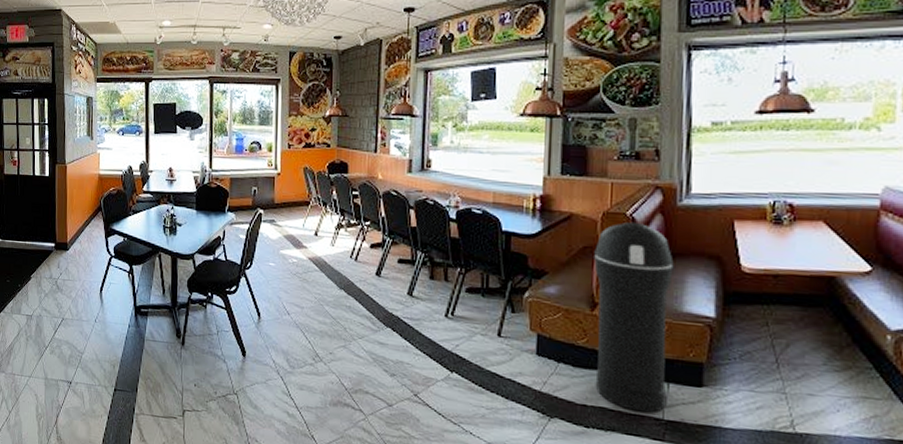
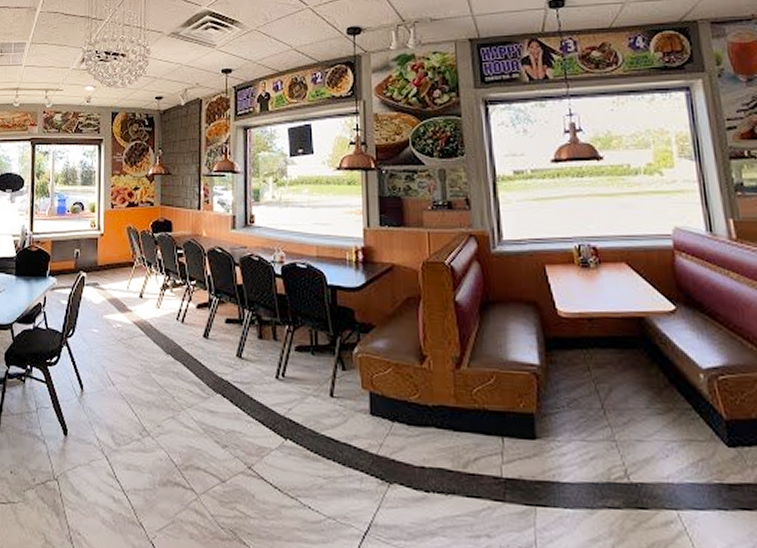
trash can: present [594,221,674,413] -> none [418,270,502,471]

